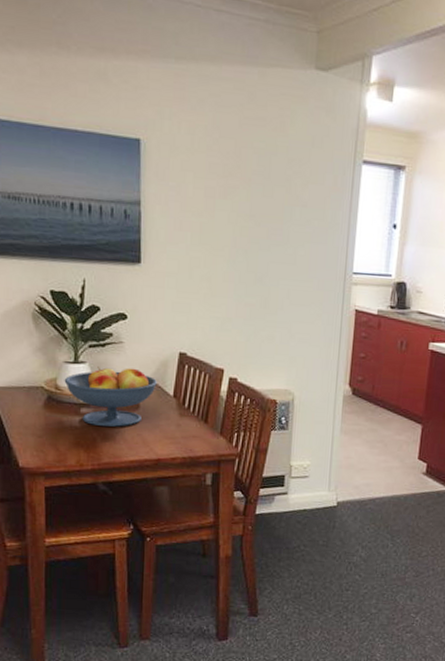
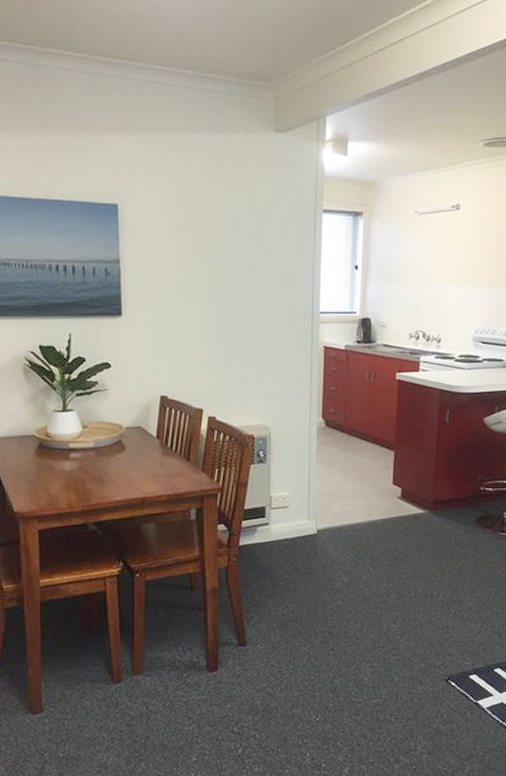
fruit bowl: present [64,367,157,427] -> none [54,413,141,469]

